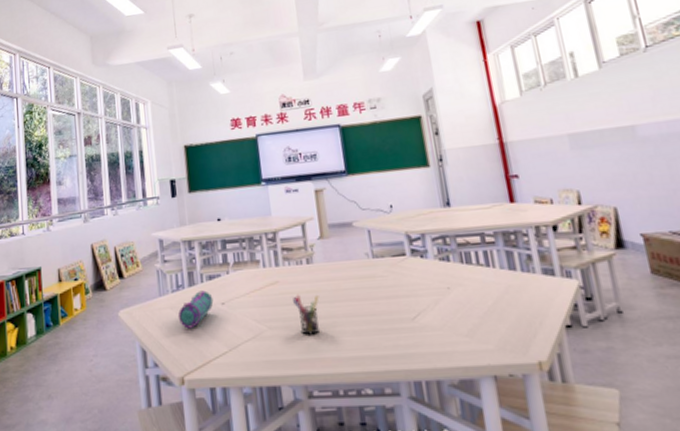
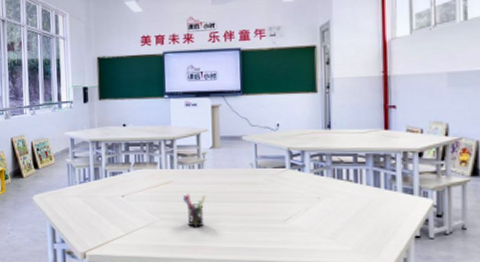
pencil case: present [177,290,214,329] -> none [83,184,115,214]

